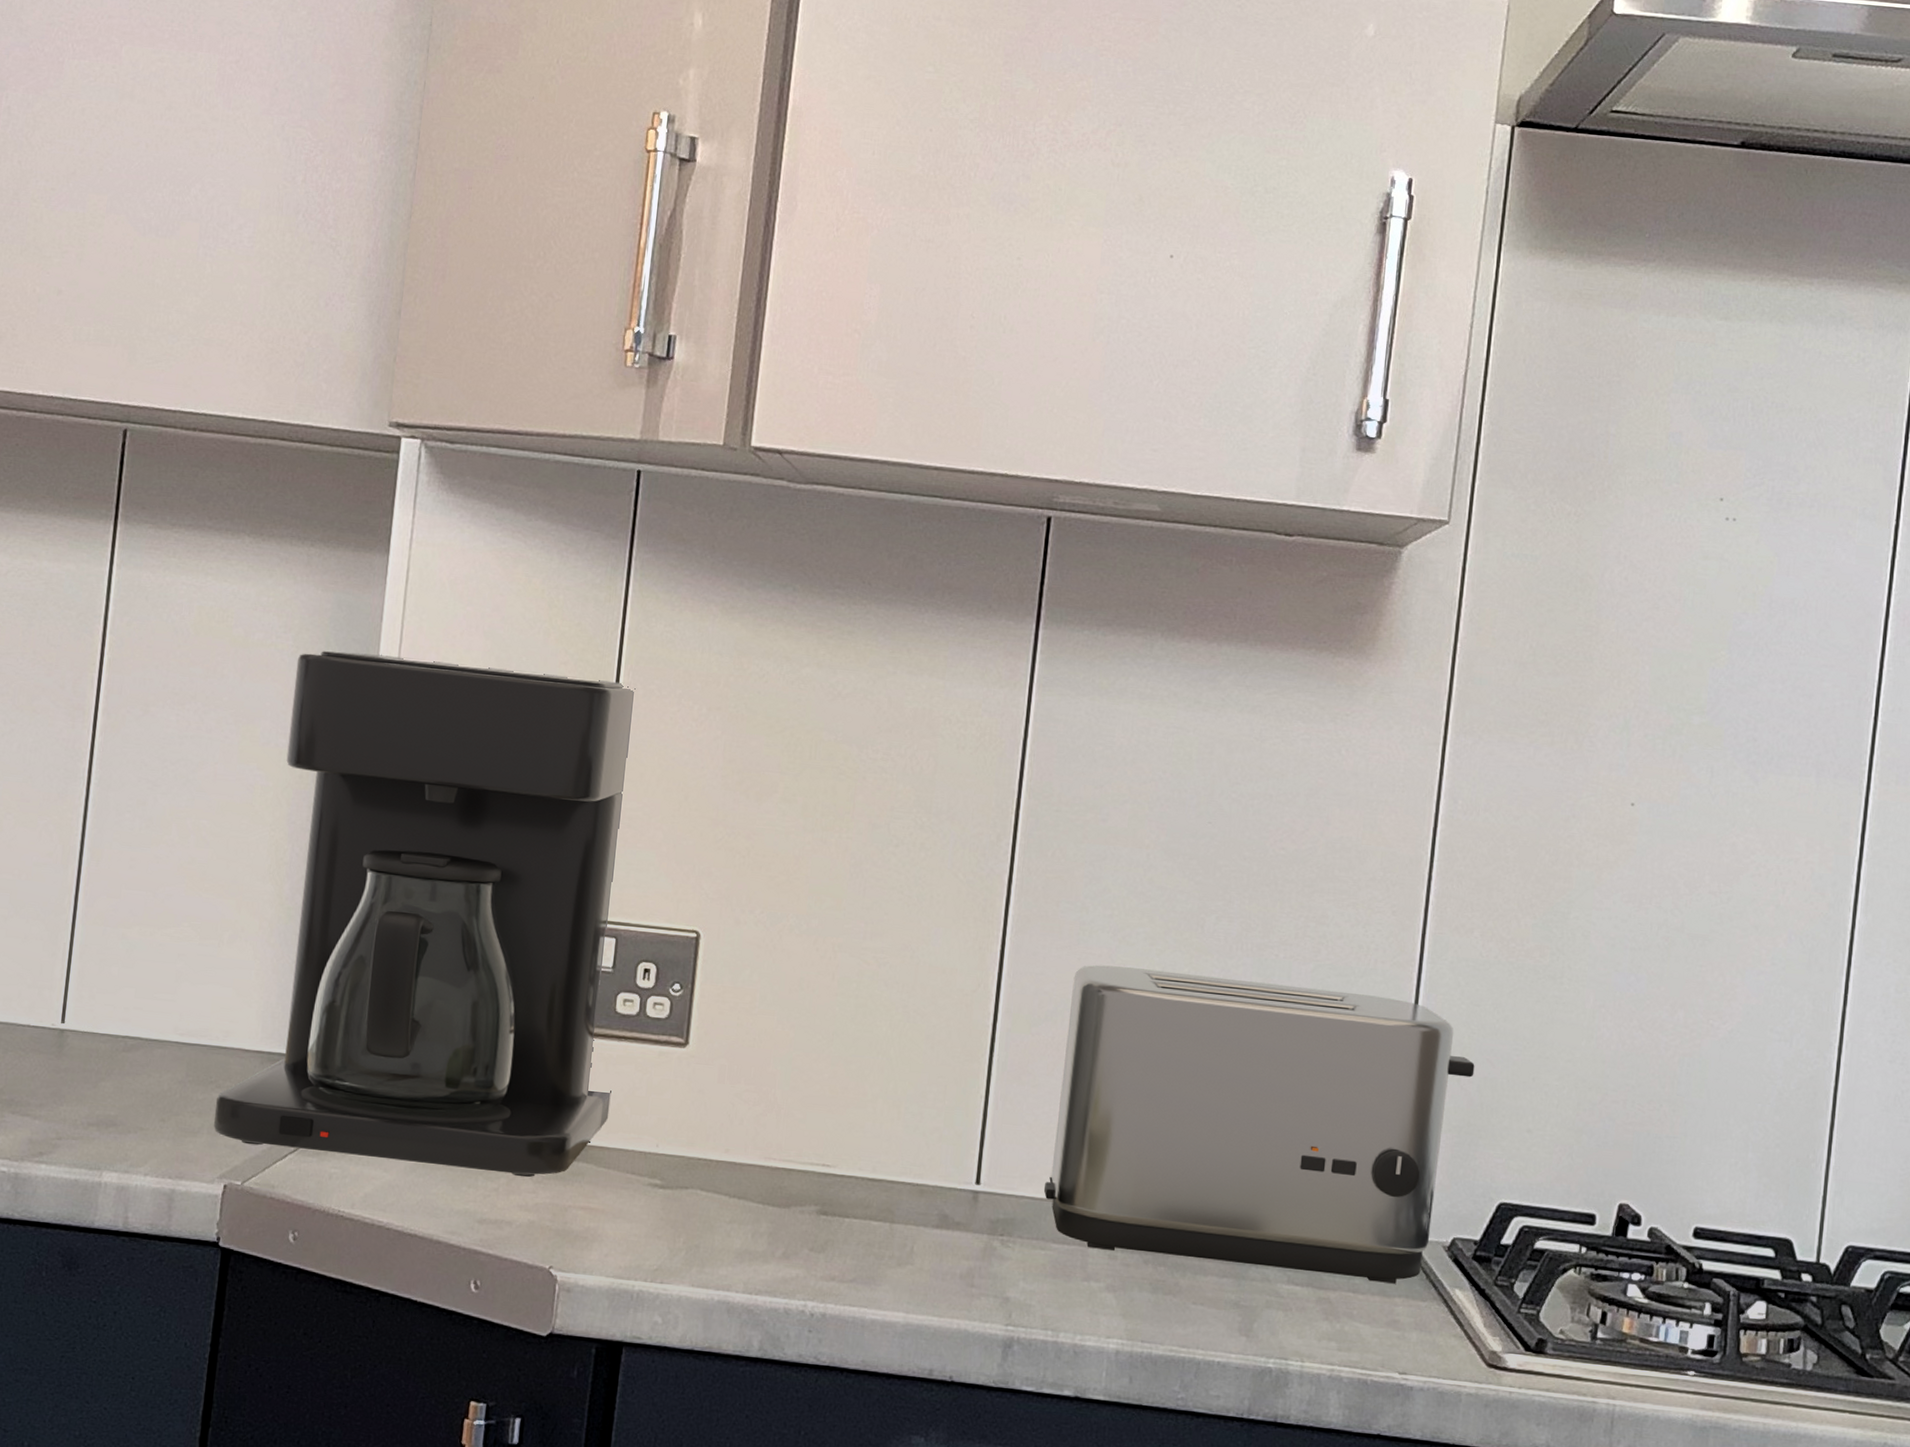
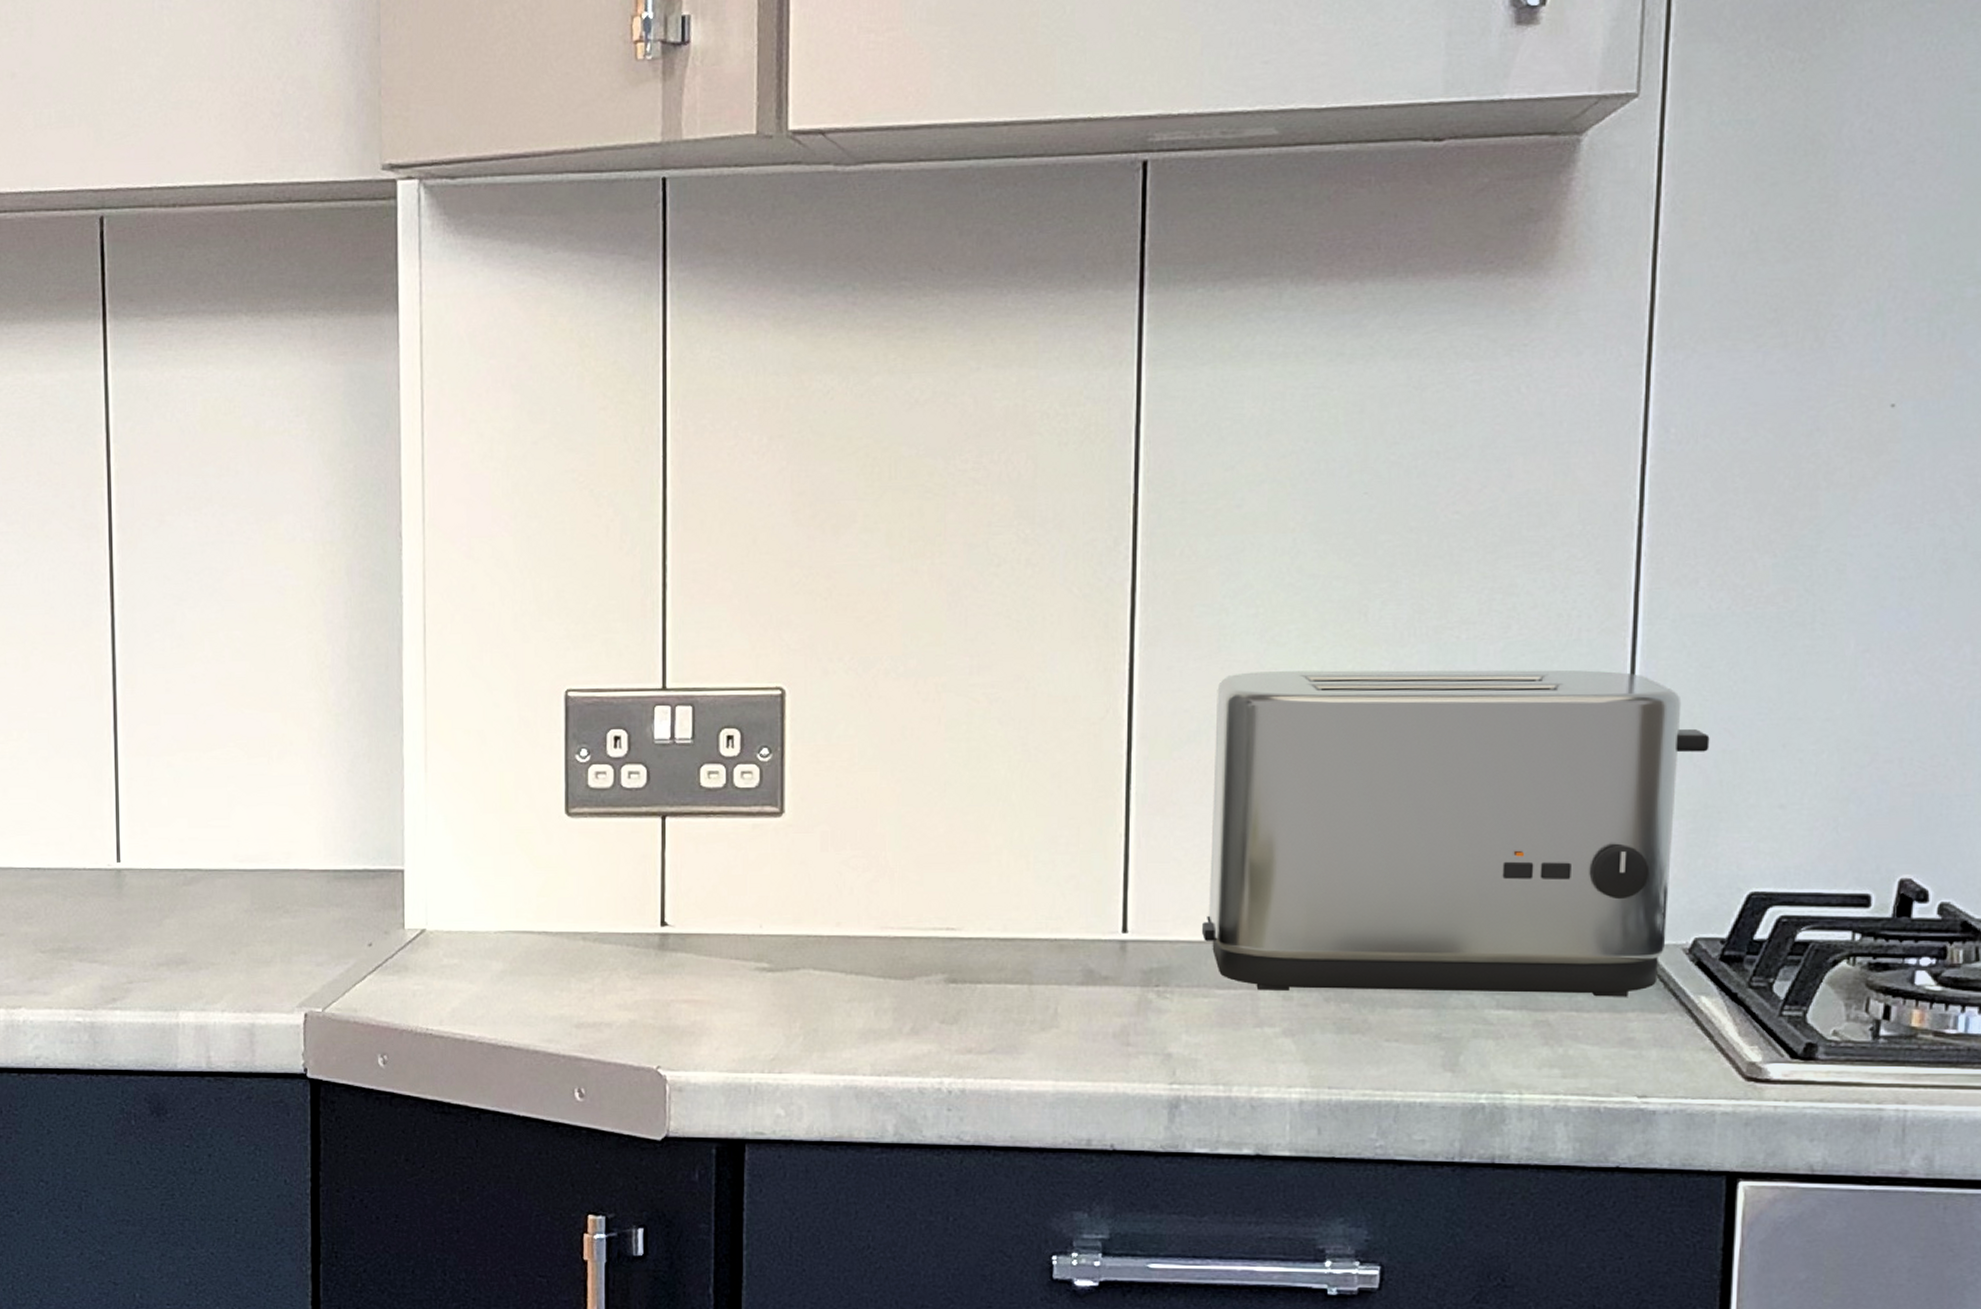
coffee maker: present [213,651,636,1178] -> none [285,421,705,975]

